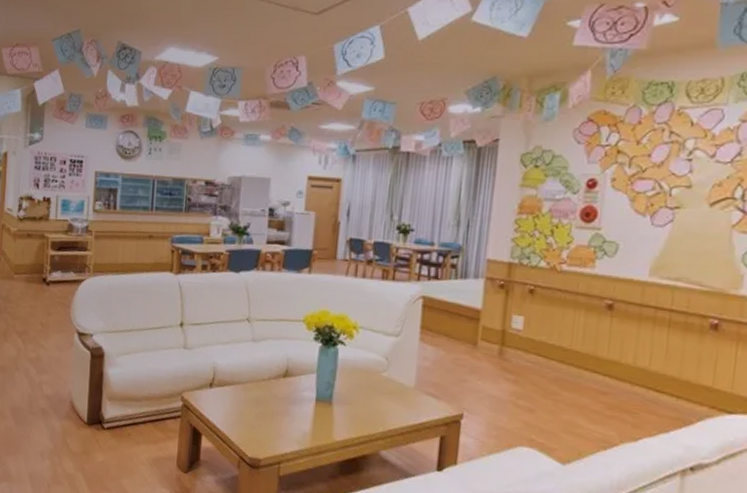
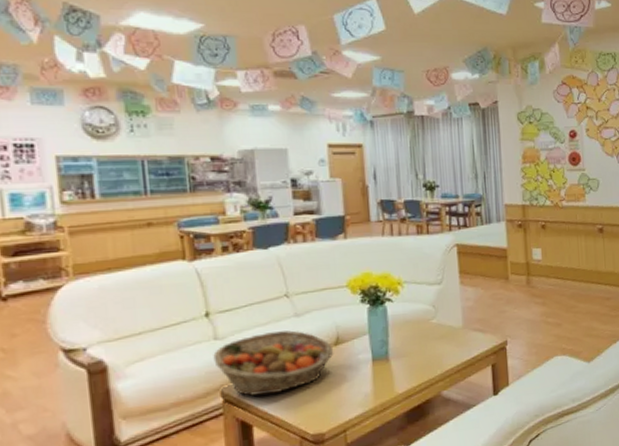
fruit basket: none [180,351,282,410] -> present [213,330,334,396]

